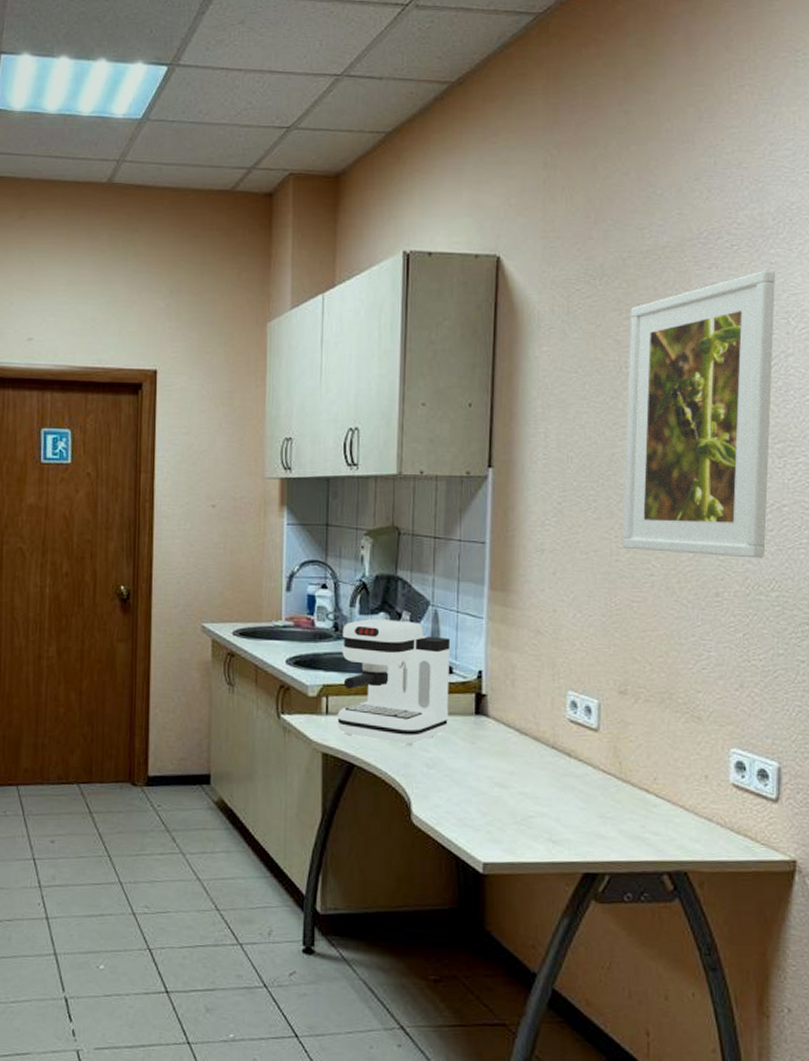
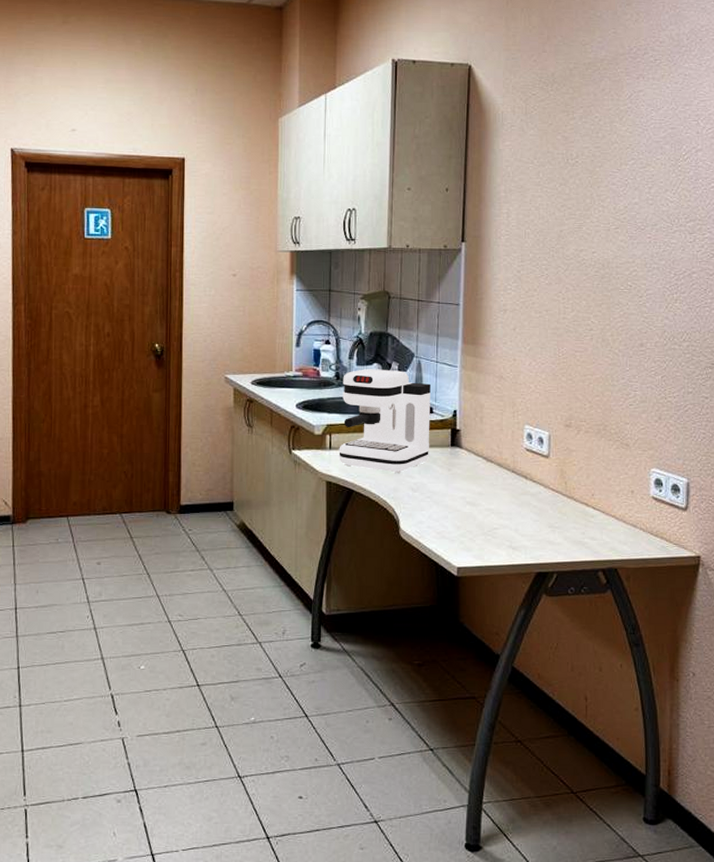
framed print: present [622,269,775,559] -> none [568,80,688,316]

